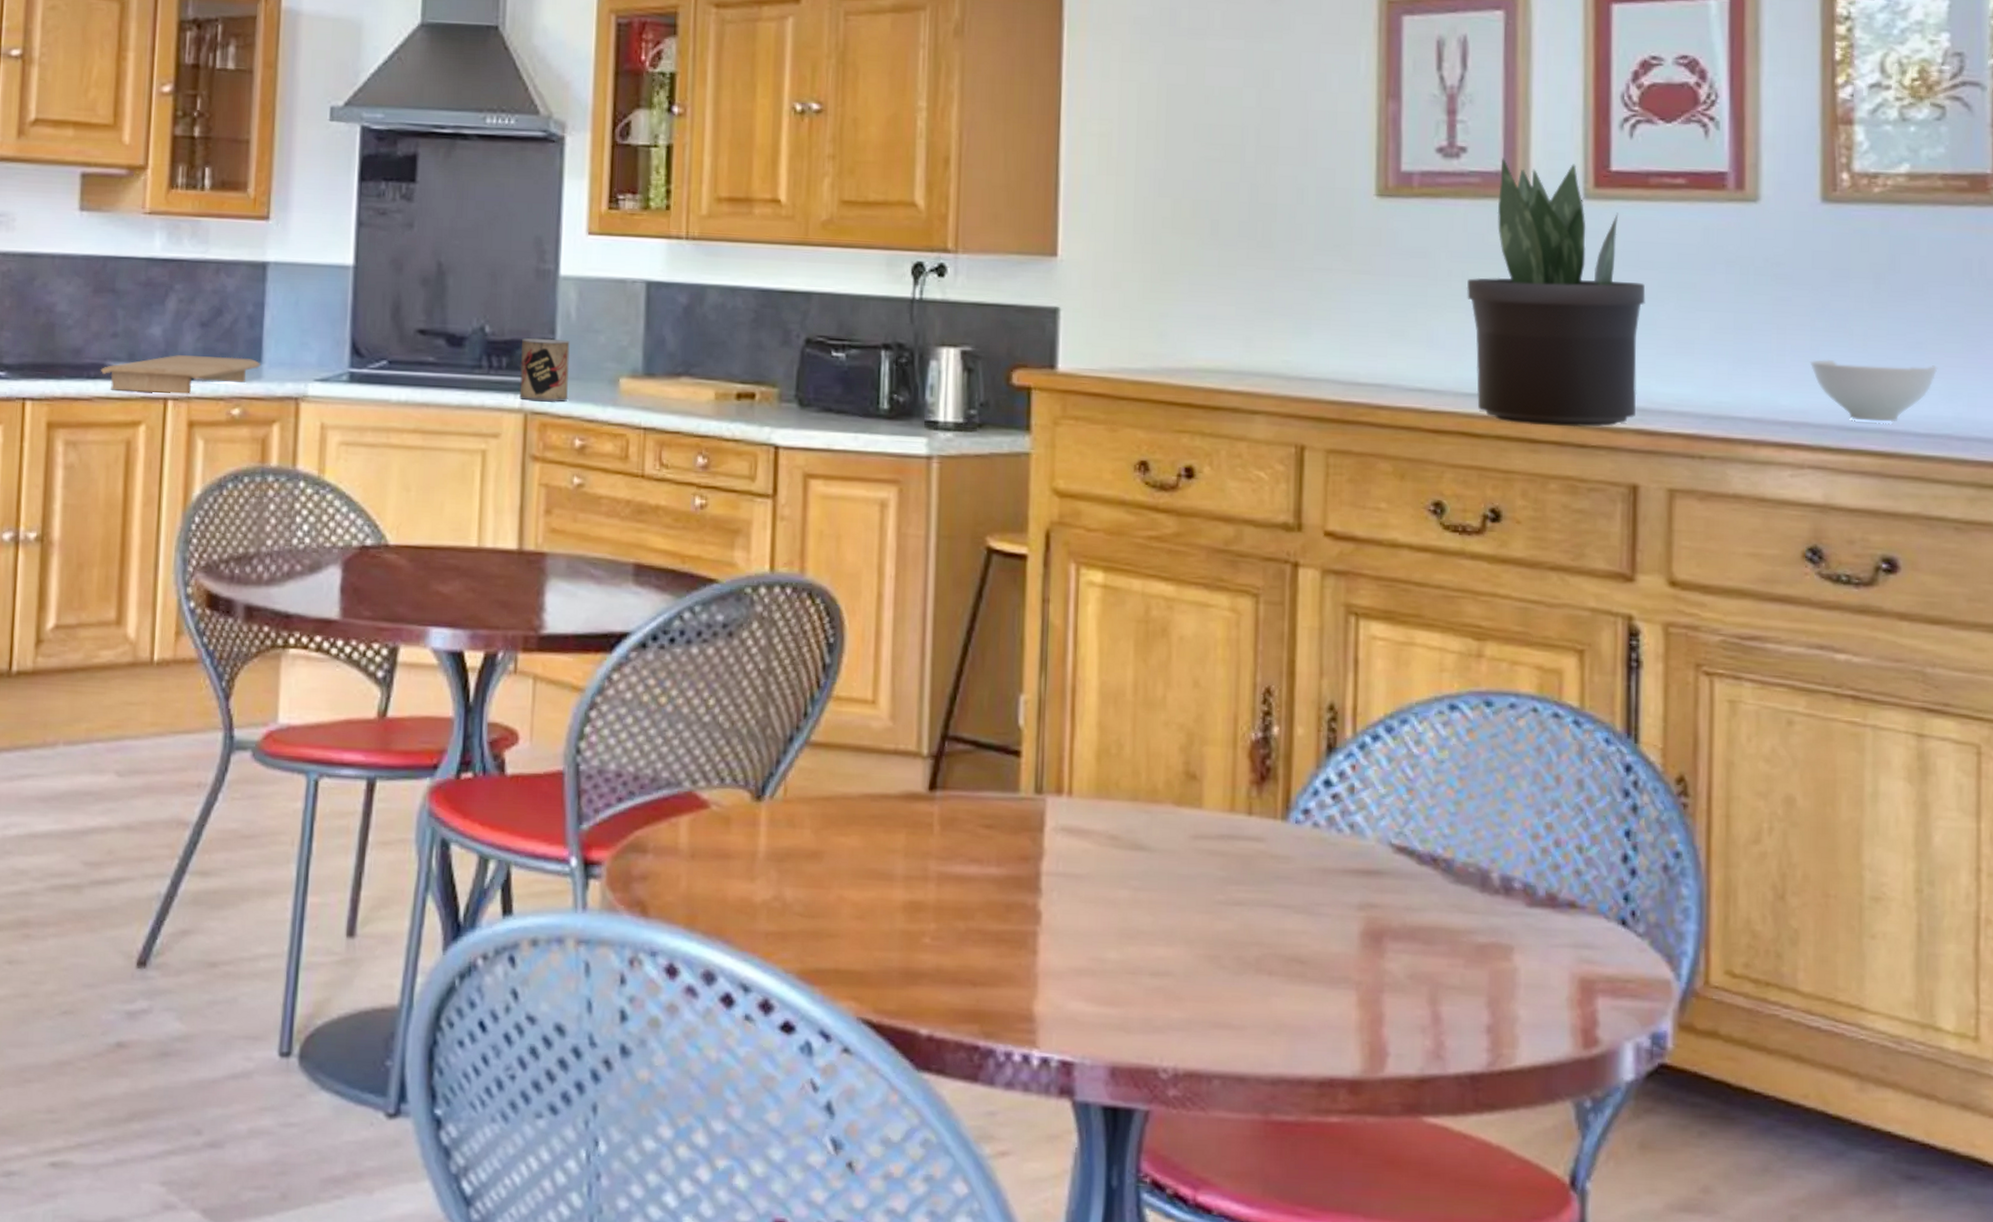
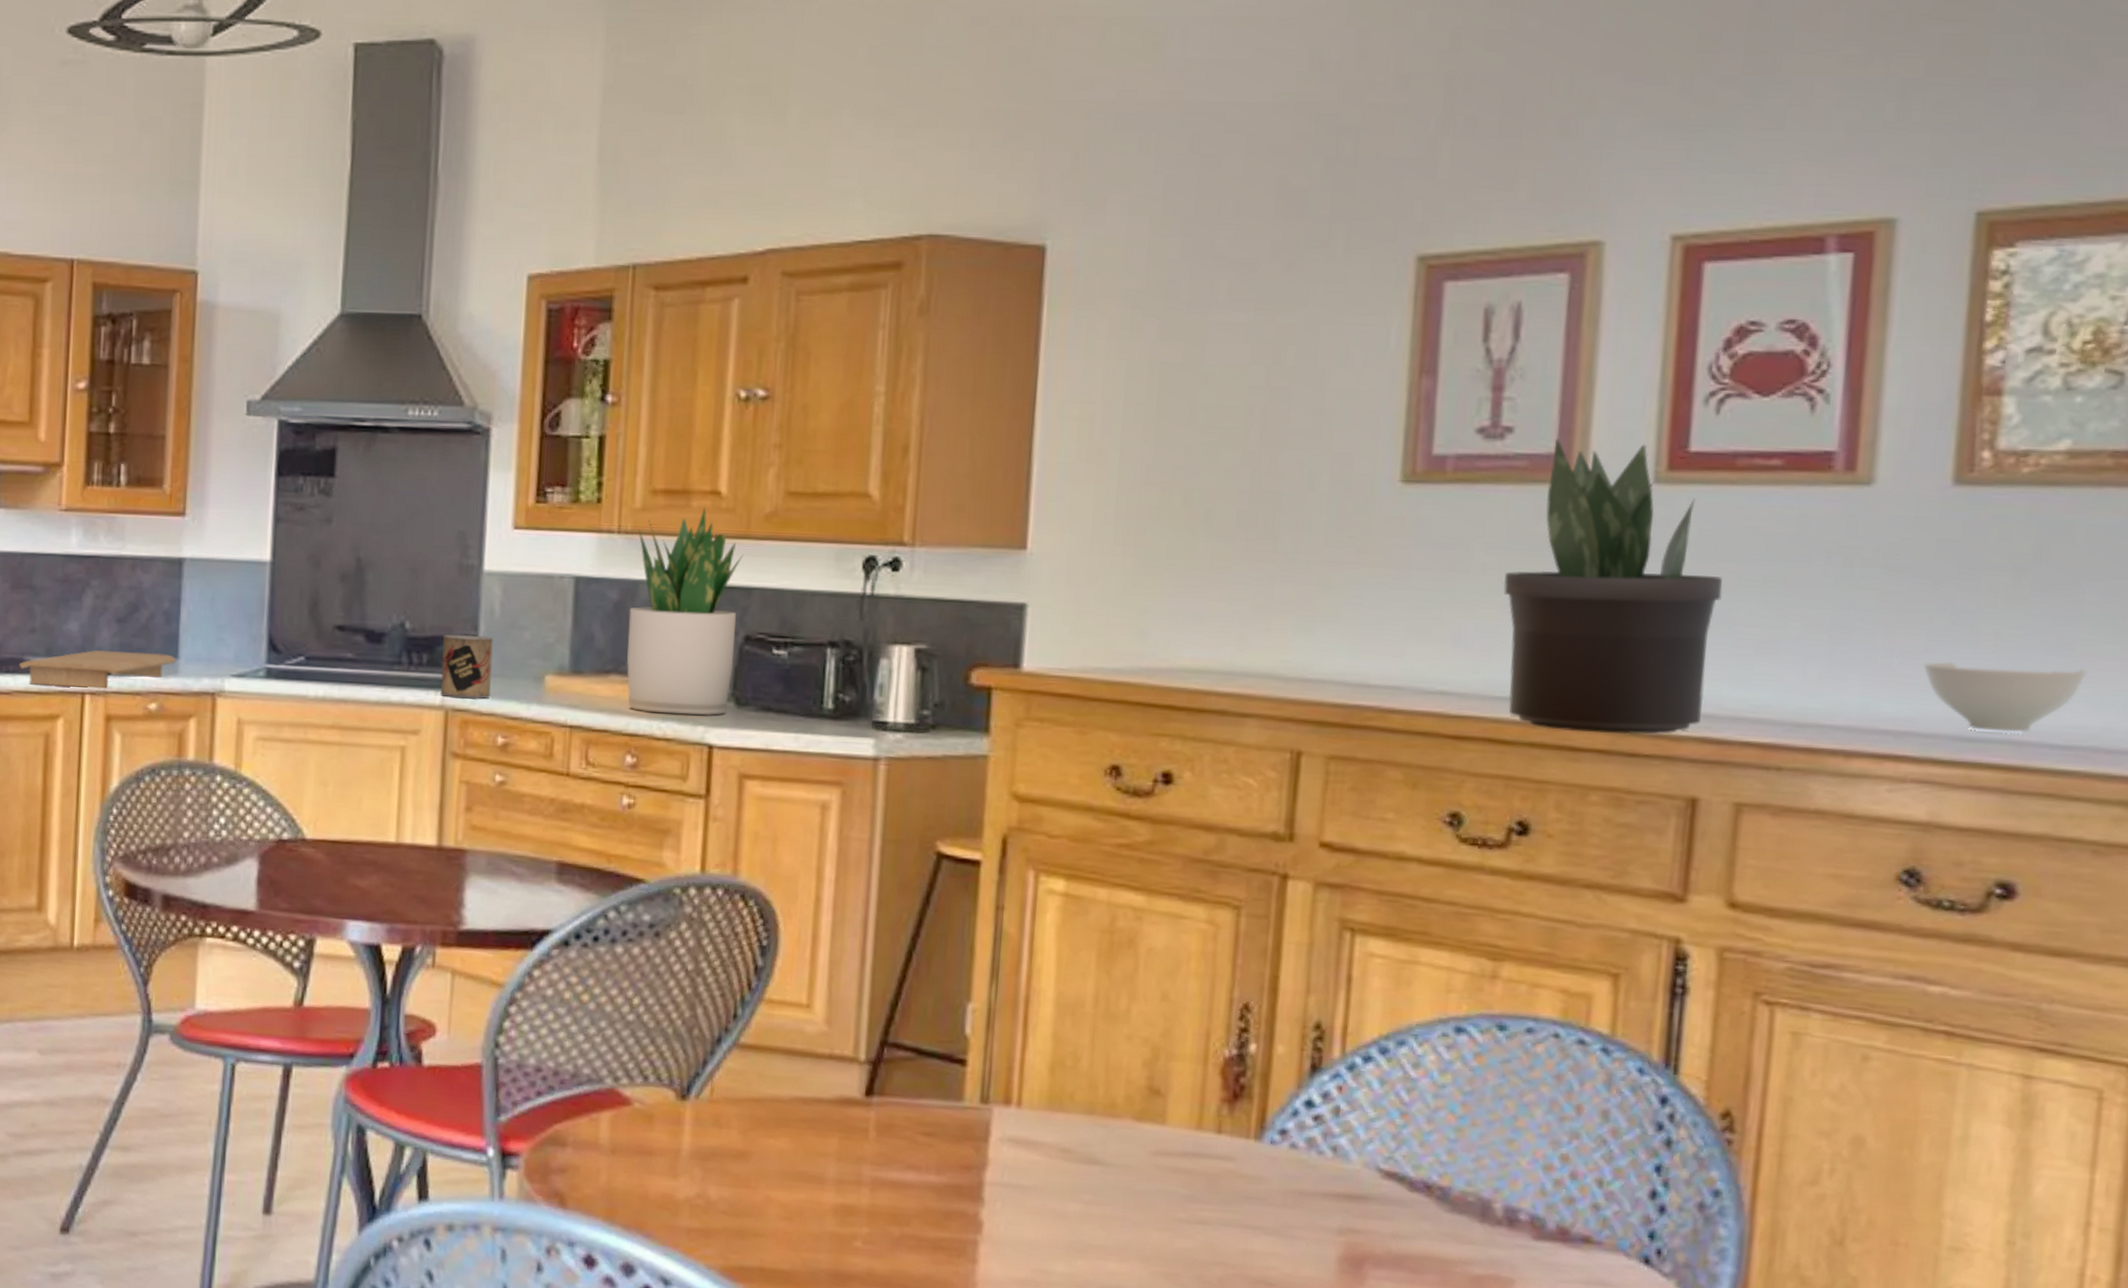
planter: none [696,214,803,417] -> present [627,507,744,716]

